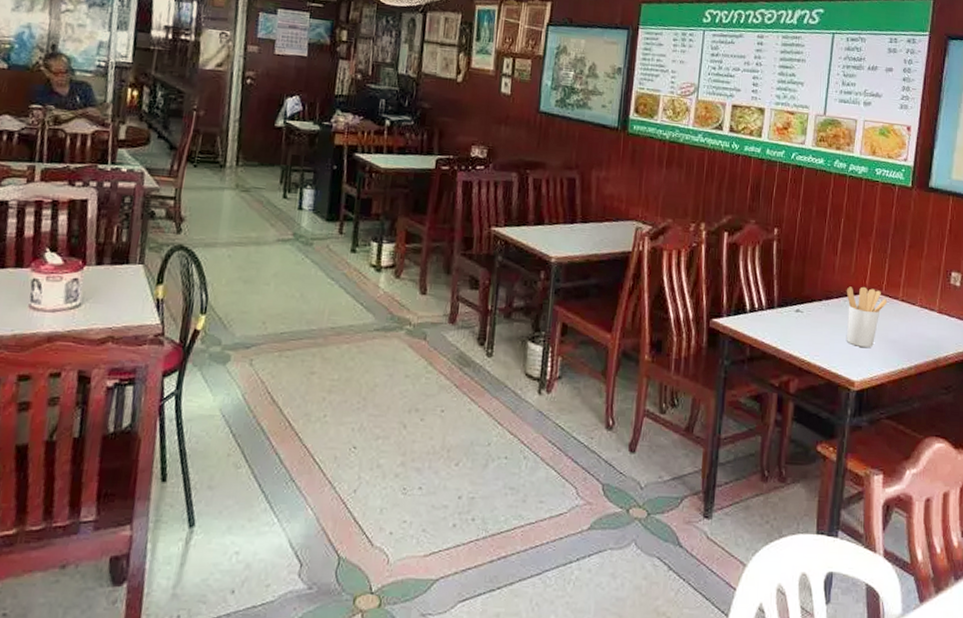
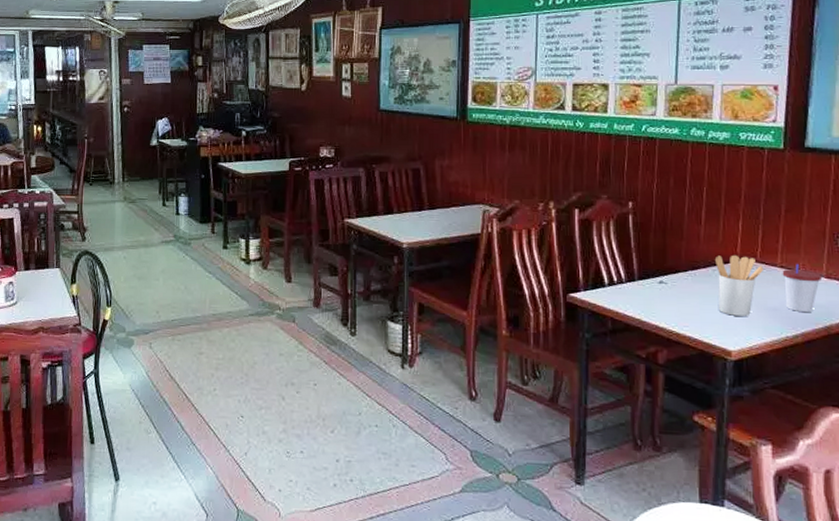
cup: none [902,297,934,345] -> present [782,263,822,312]

